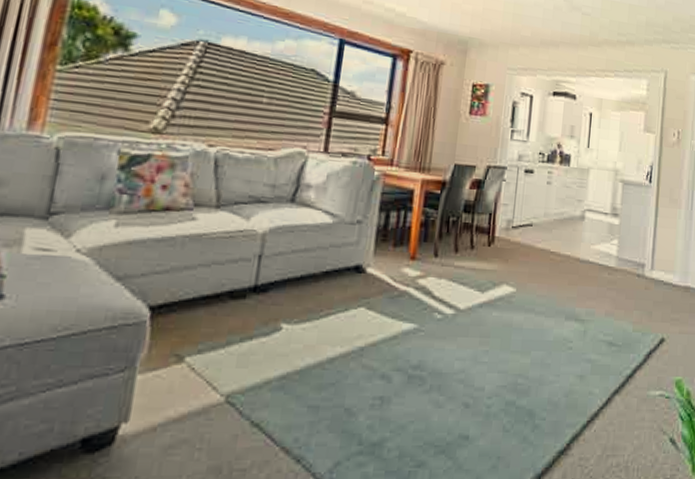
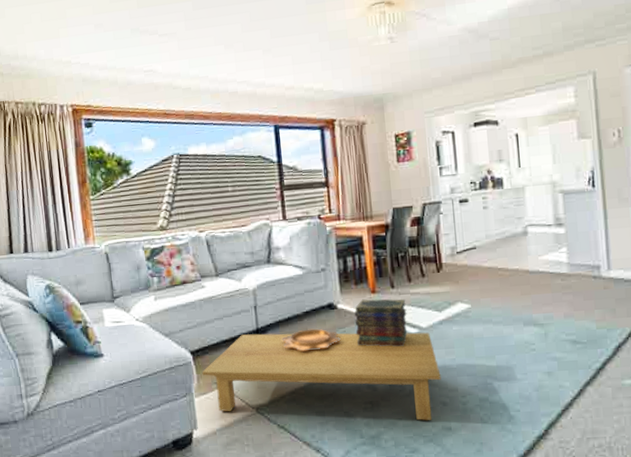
coffee table: none [157,291,470,425] -> present [201,332,441,421]
decorative bowl: none [285,294,362,323] -> present [282,328,341,351]
book stack: none [381,265,448,331] -> present [354,299,408,347]

